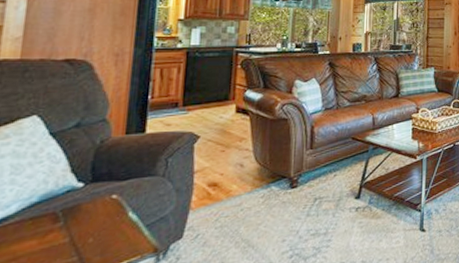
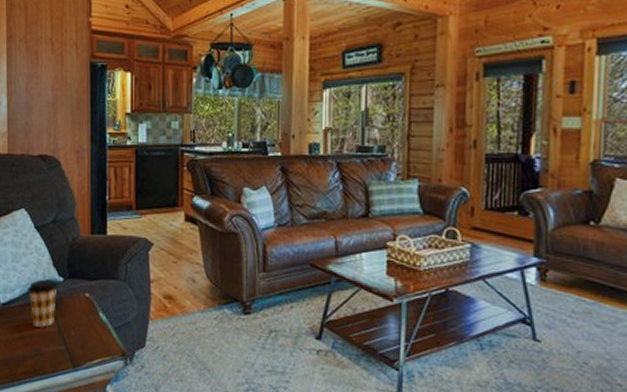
coffee cup: none [30,187,75,243] -> present [28,279,58,328]

